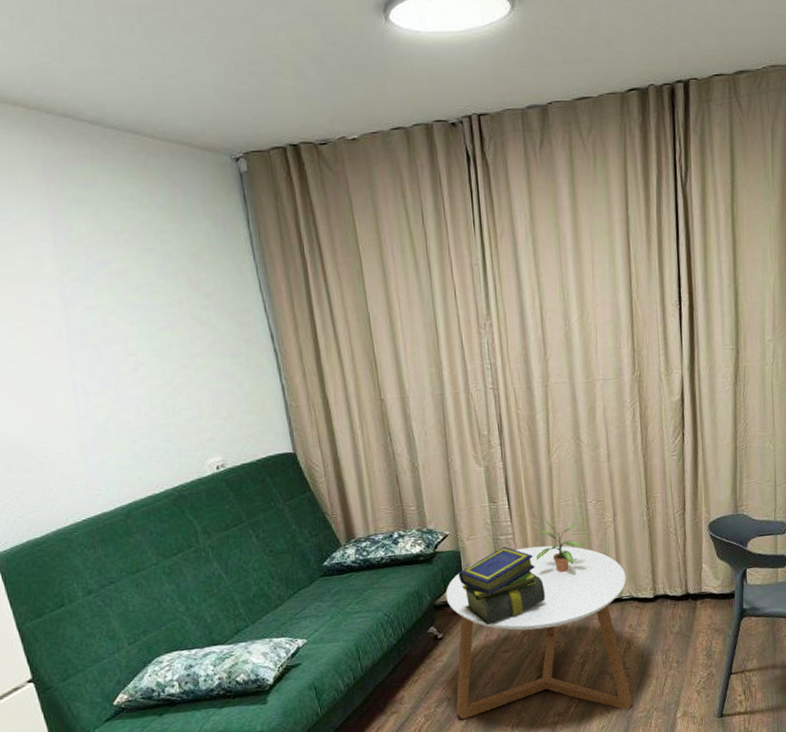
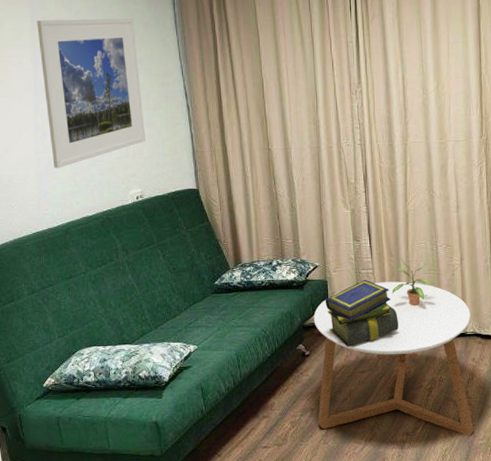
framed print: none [62,240,223,437] -> present [37,18,145,169]

